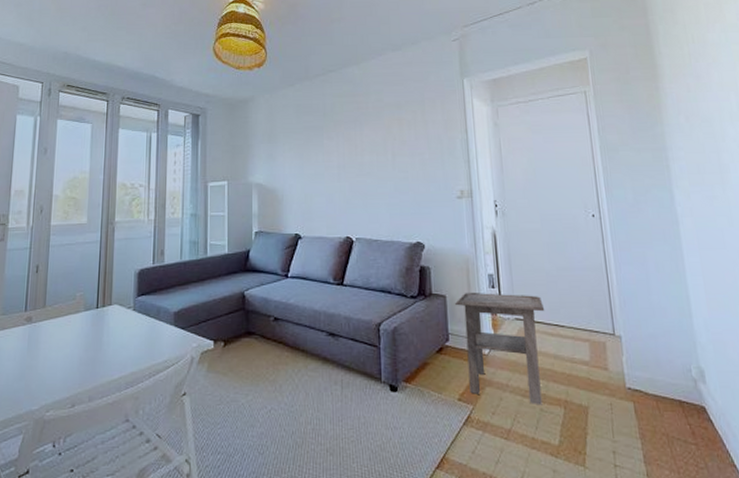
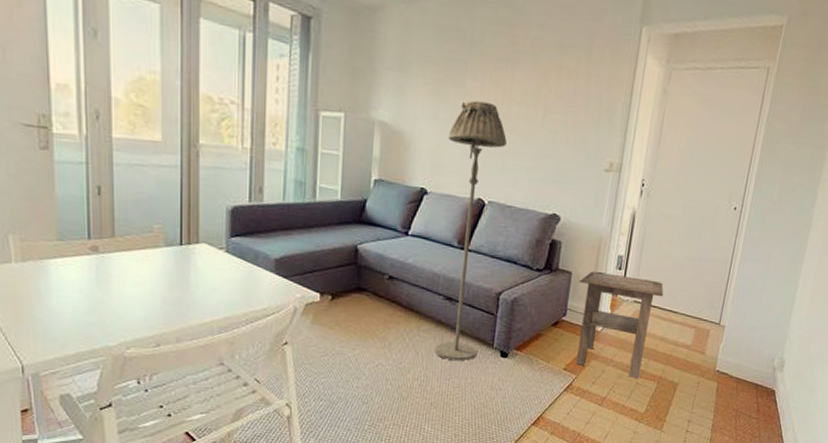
floor lamp: none [313,156,367,400] -> present [434,100,507,362]

